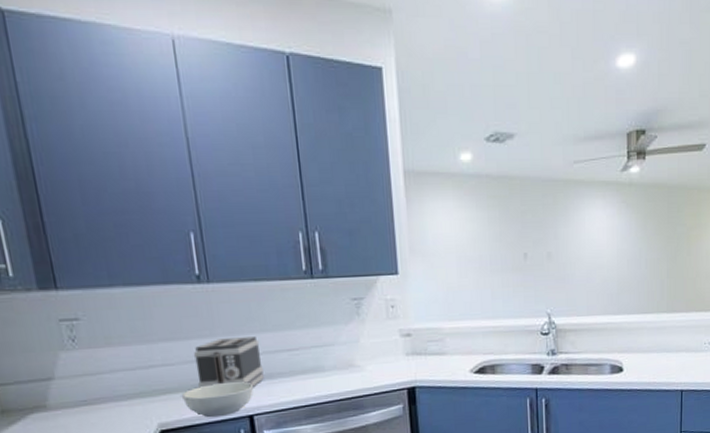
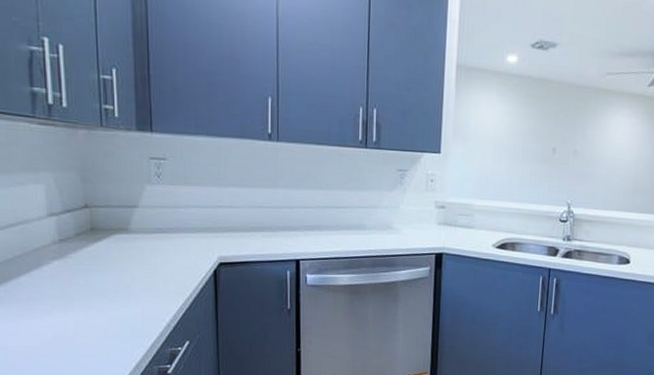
bowl: present [181,381,254,418] -> none [241,228,304,258]
toaster: present [193,336,264,388] -> none [256,190,314,235]

